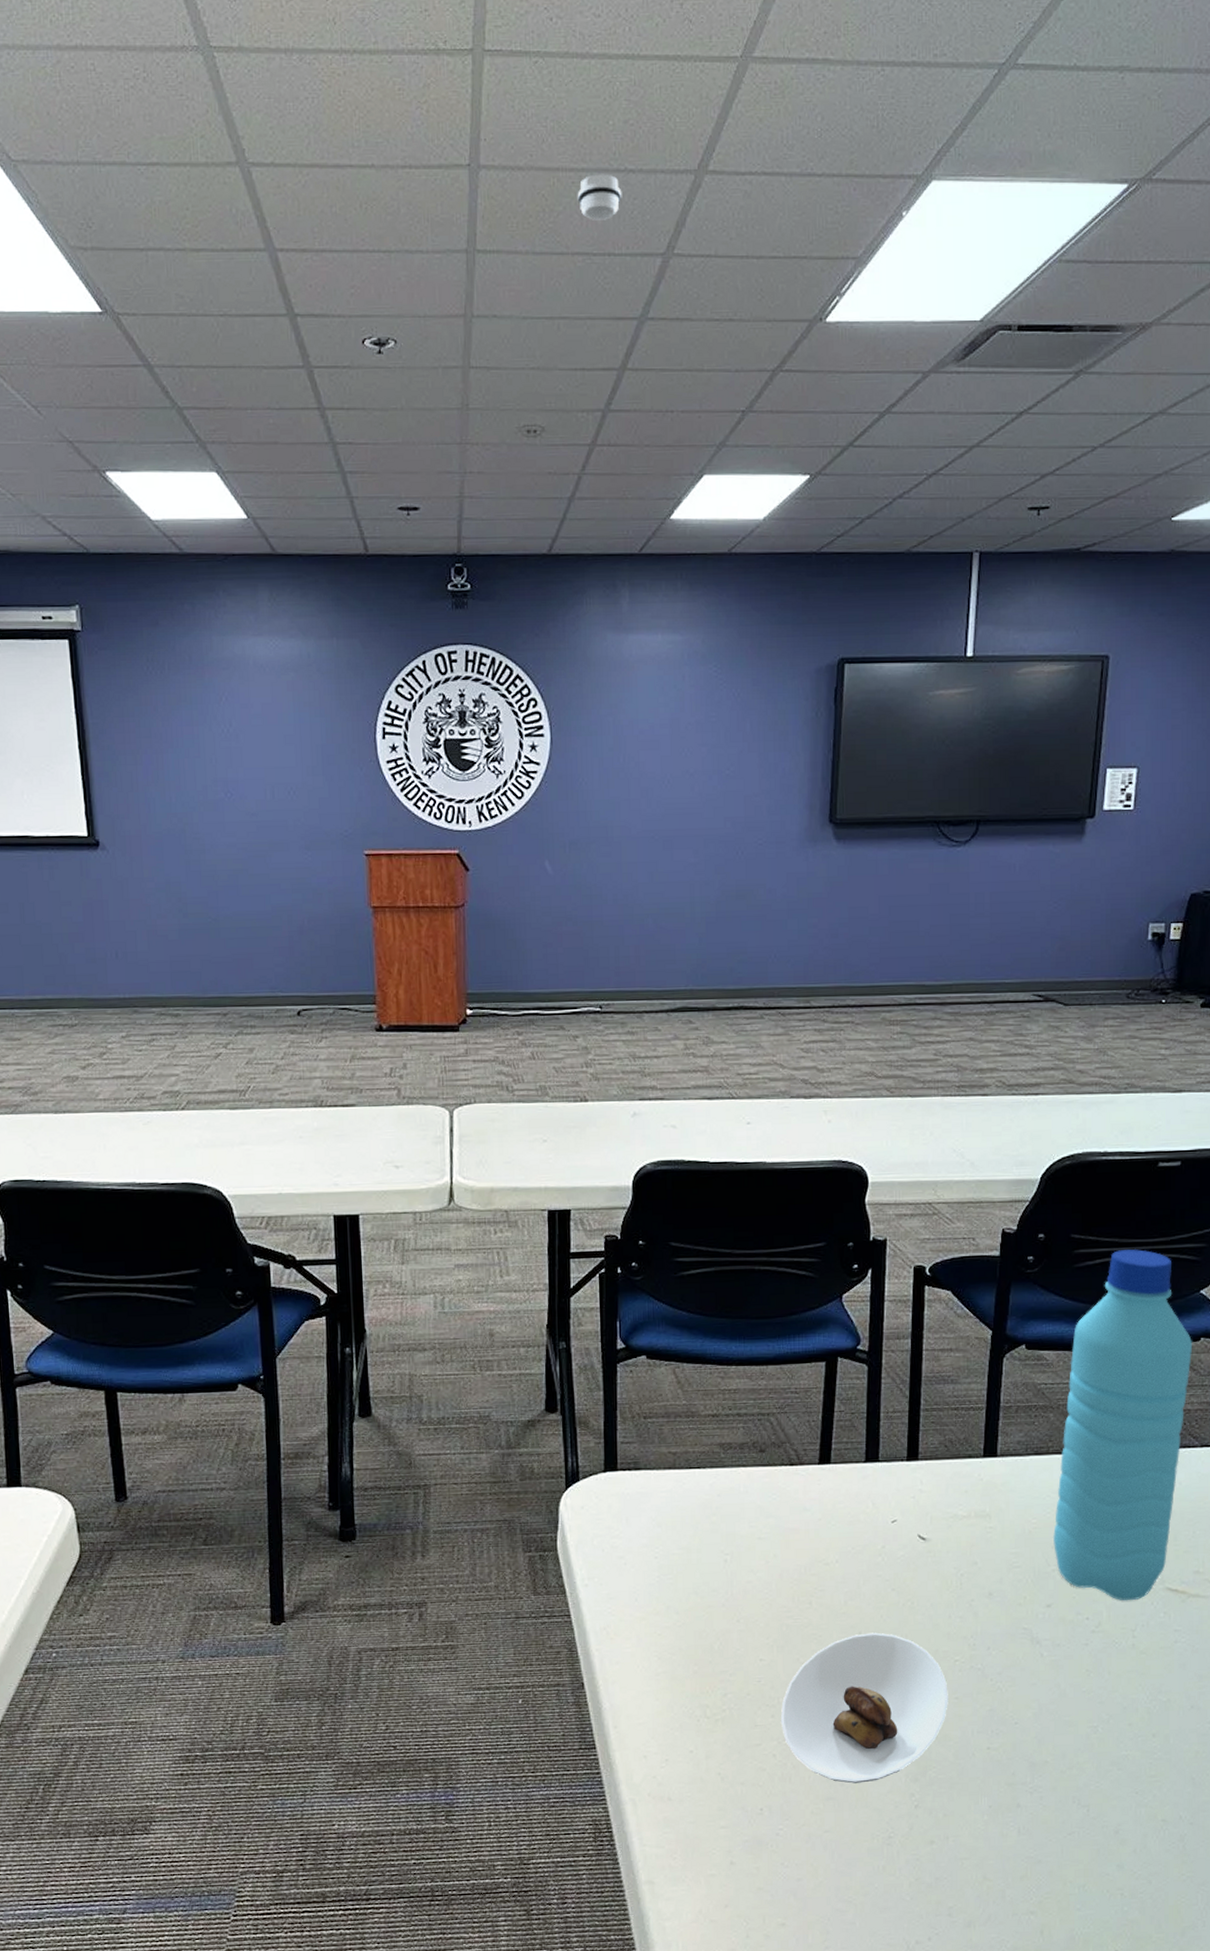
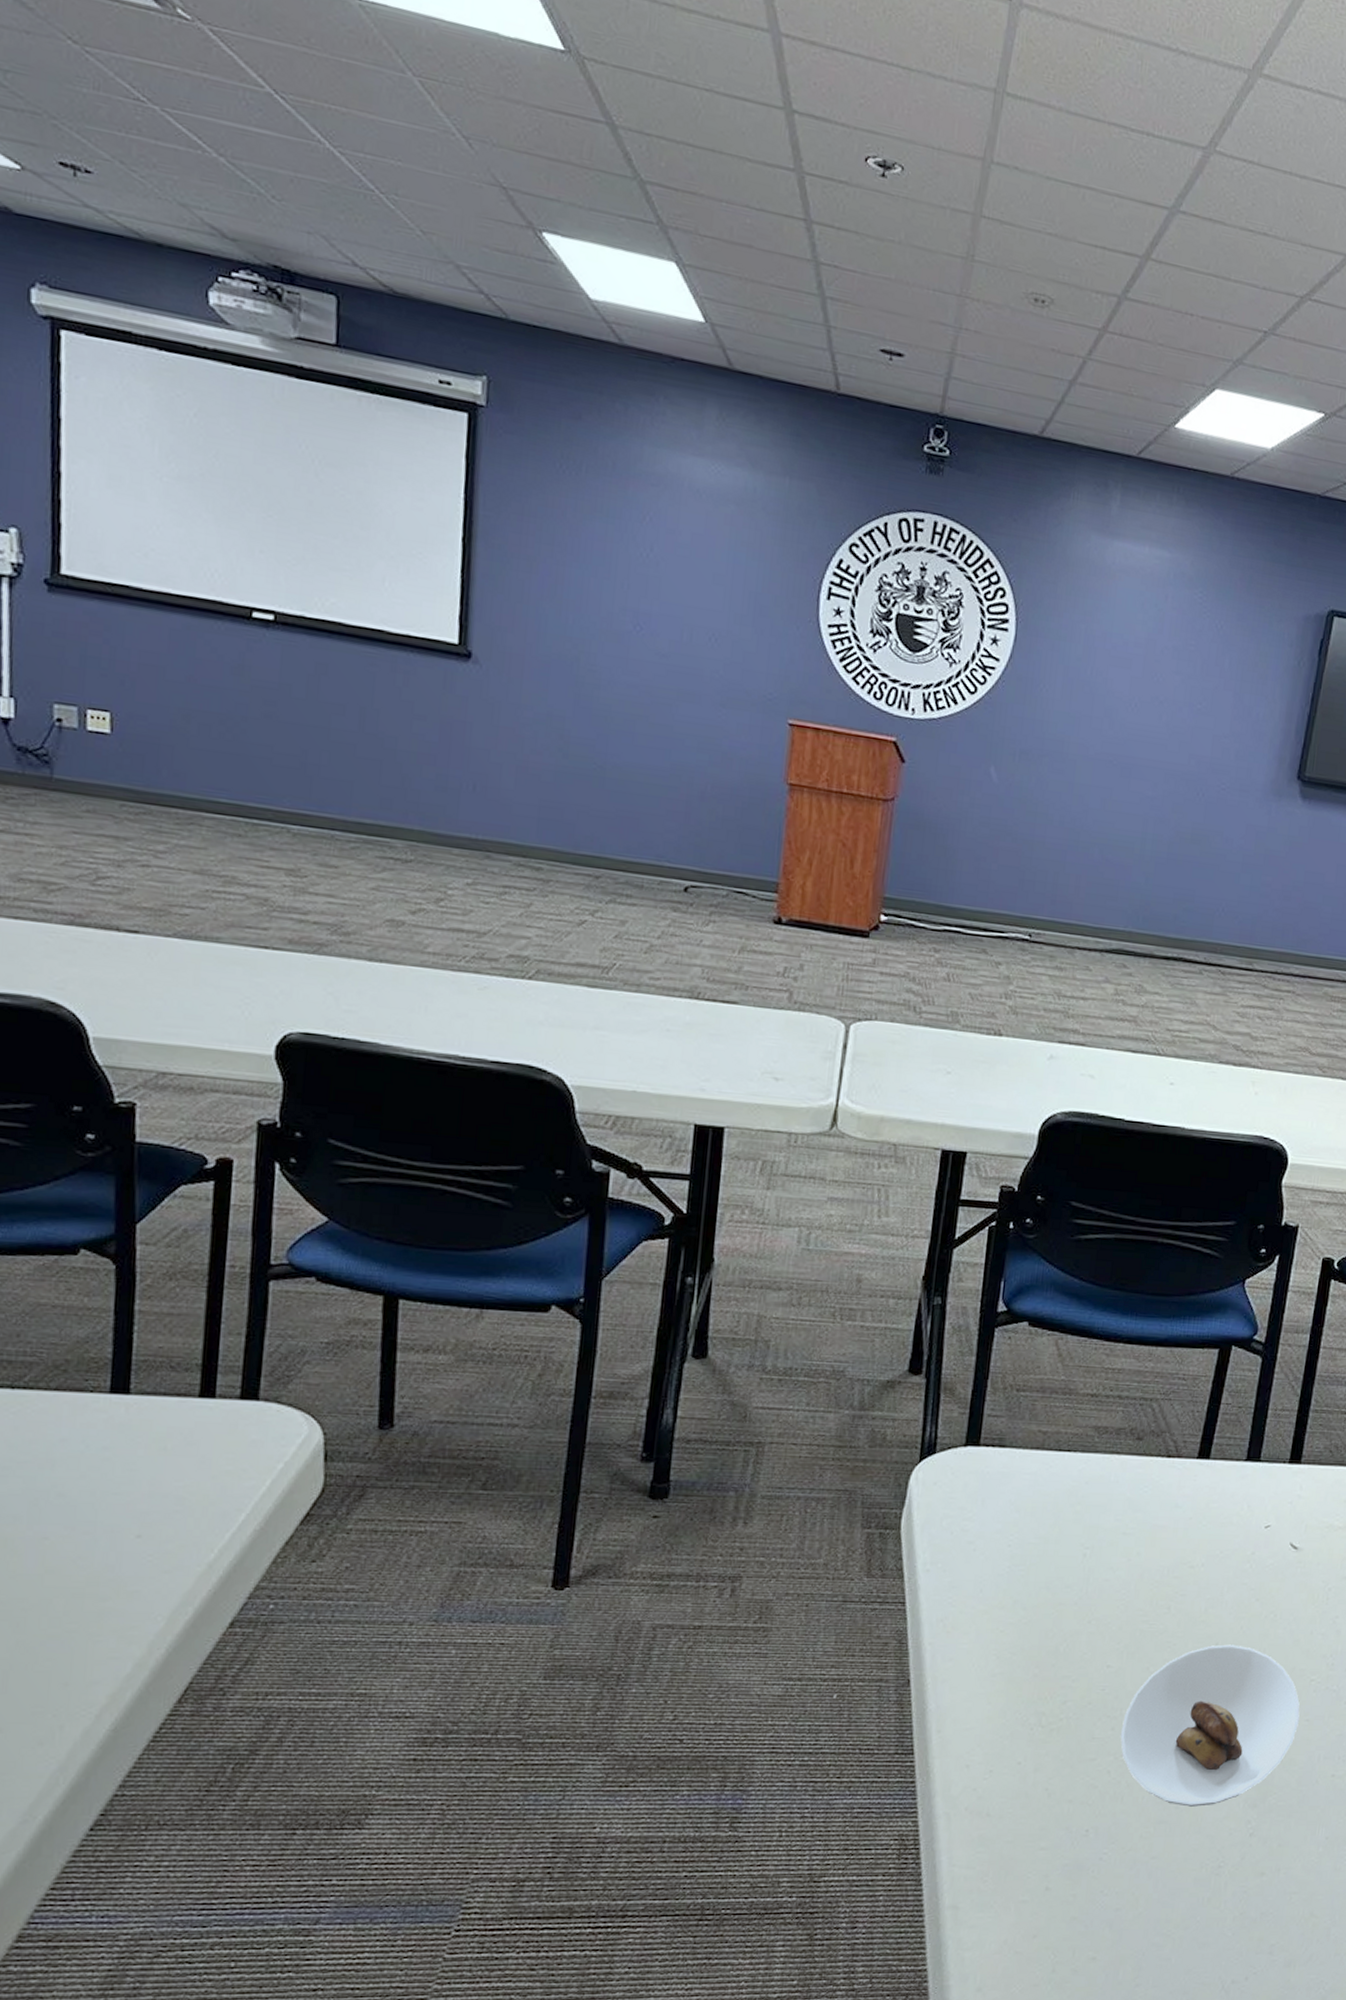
smoke detector: present [577,174,622,220] -> none [1122,45,1171,97]

